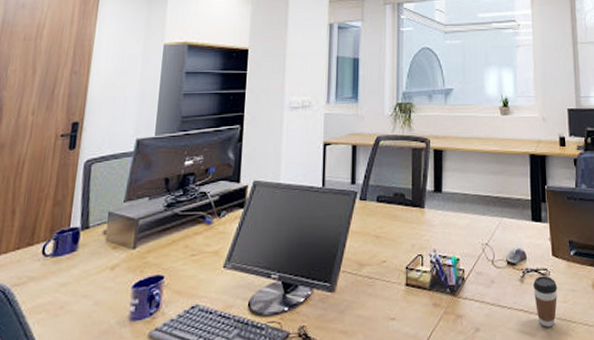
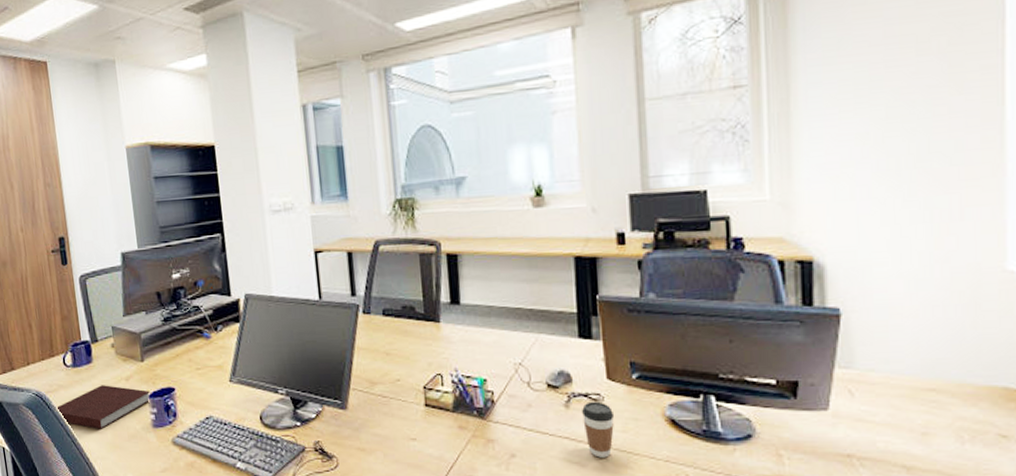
notebook: none [18,275,136,326] -> present [55,385,152,429]

